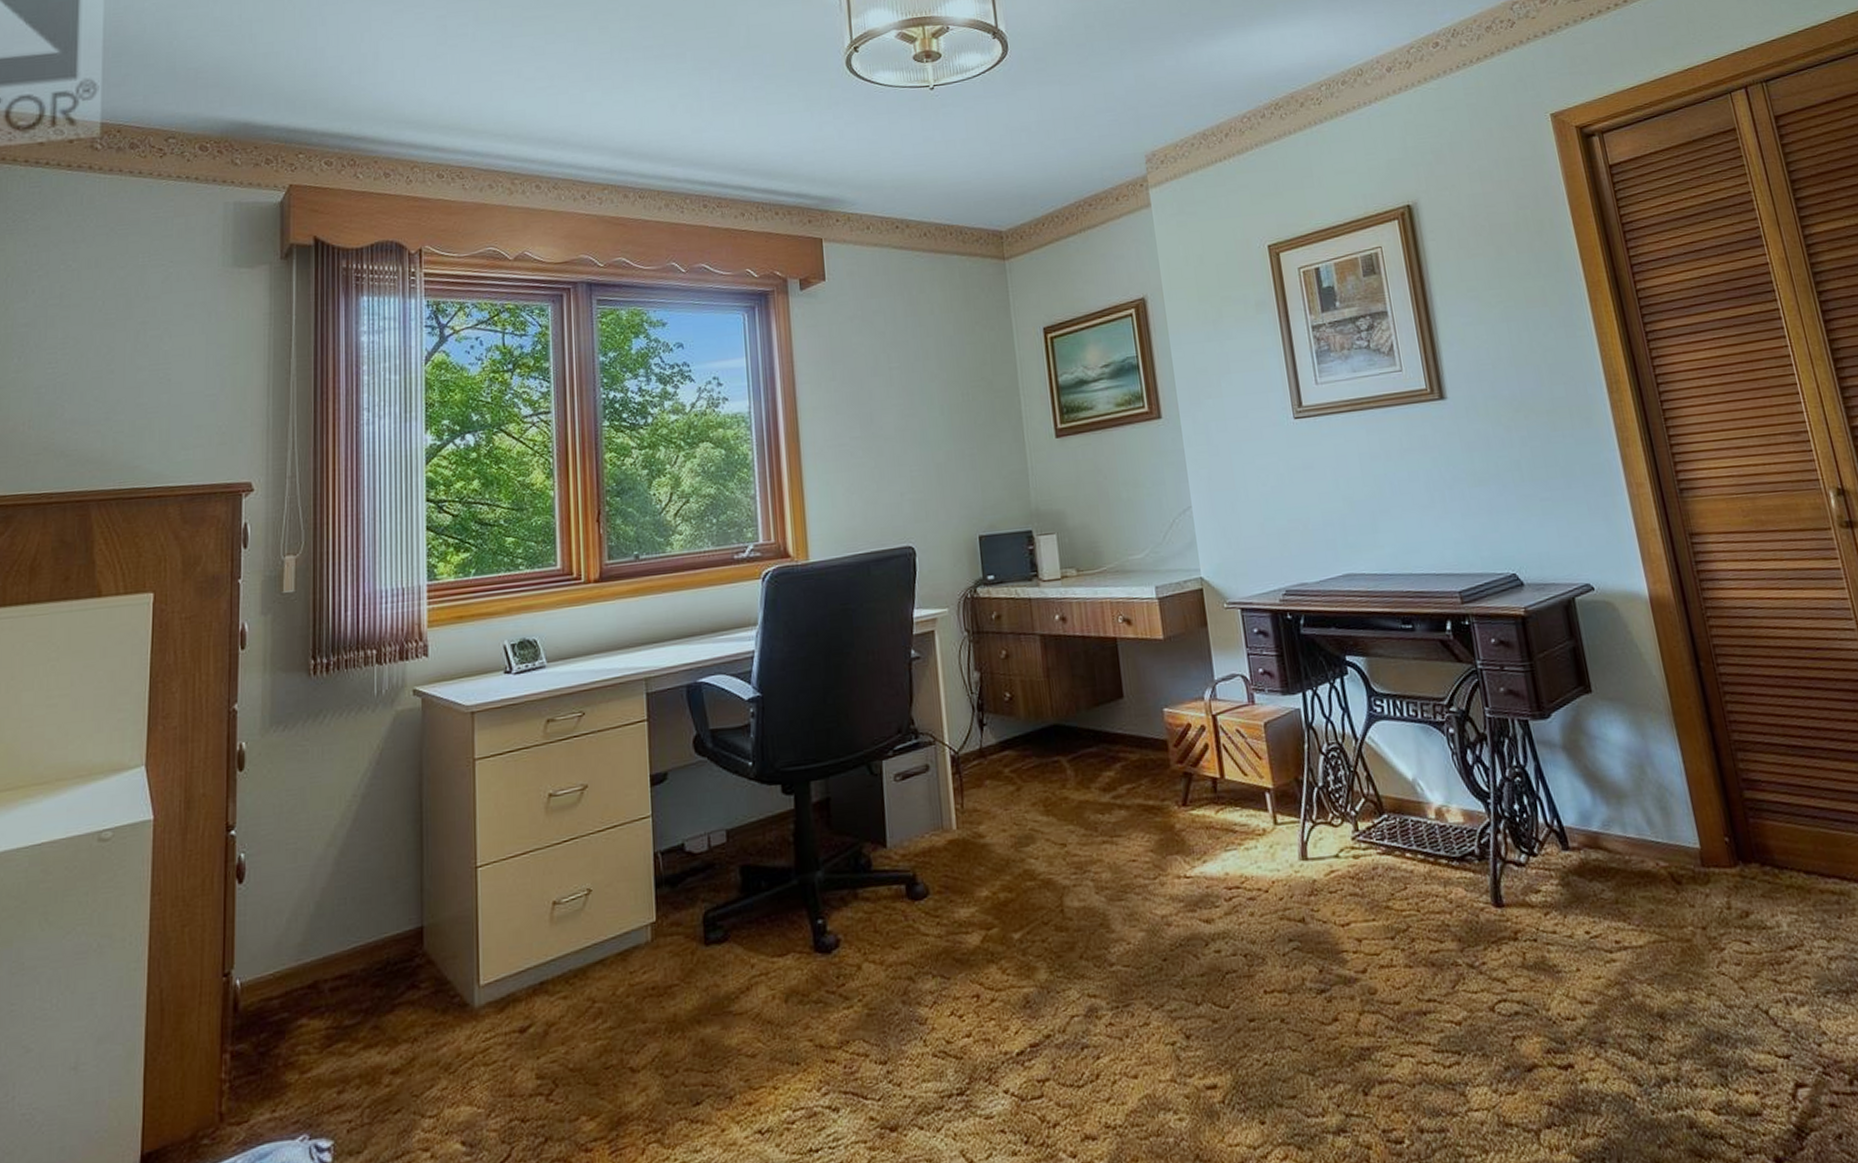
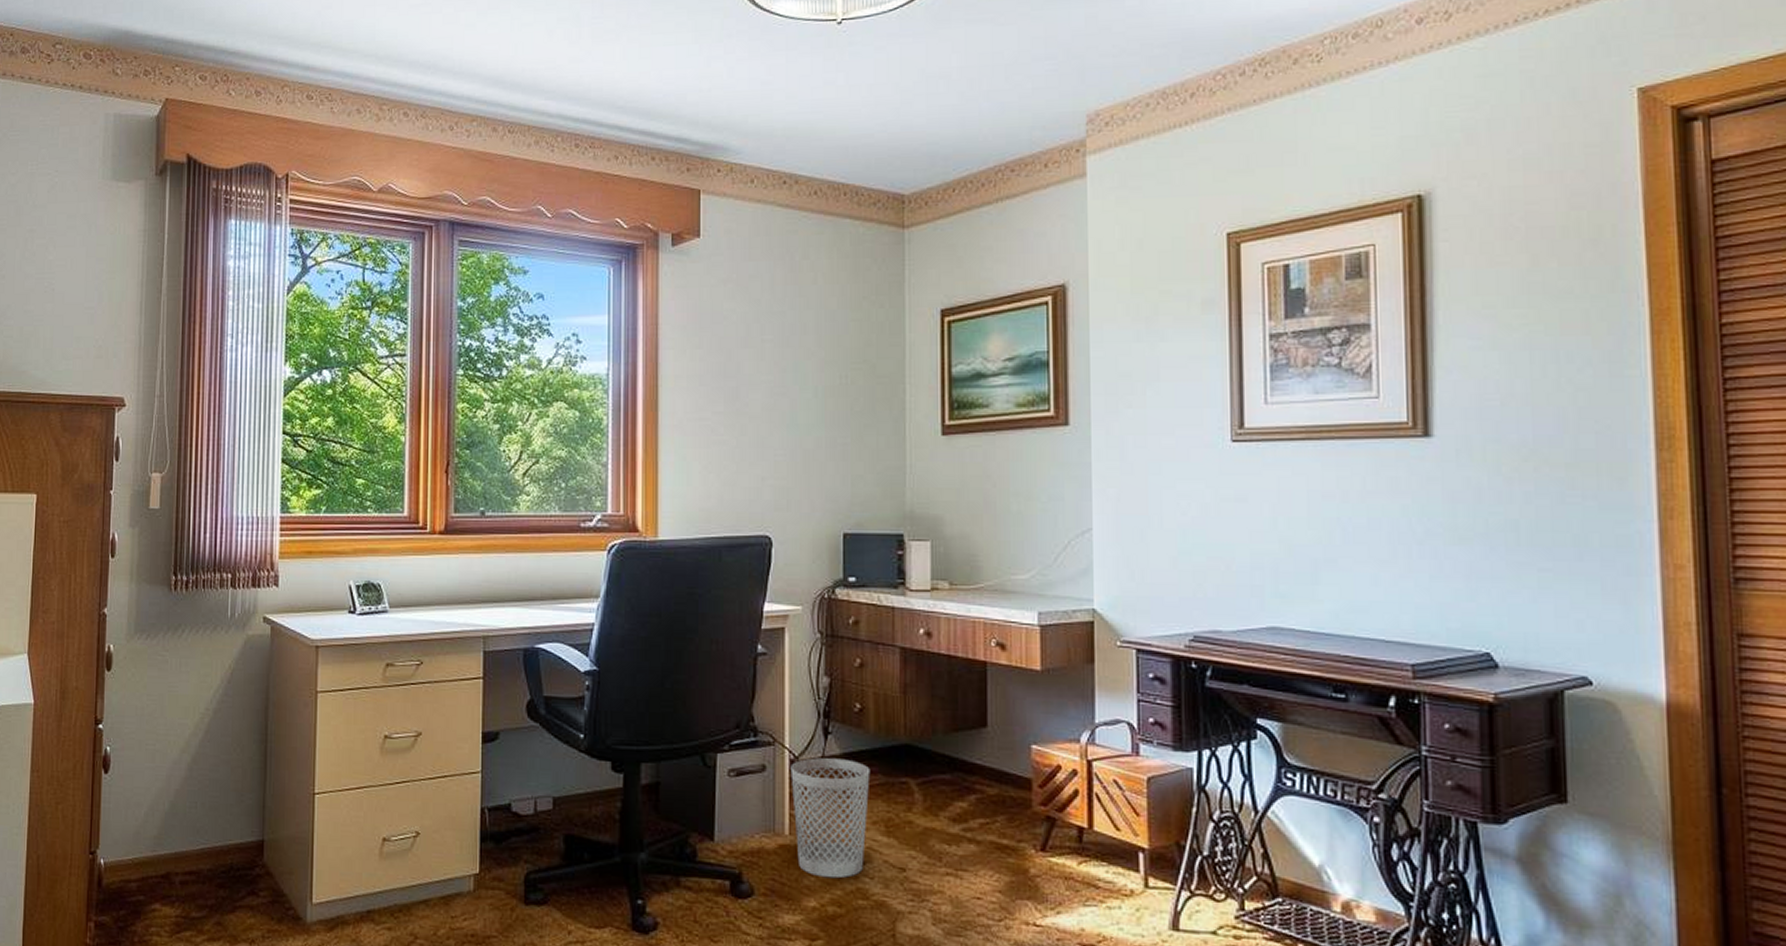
wastebasket: none [952,747,1028,866] -> present [791,758,870,879]

